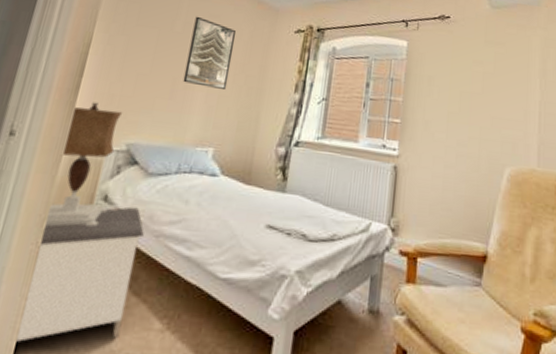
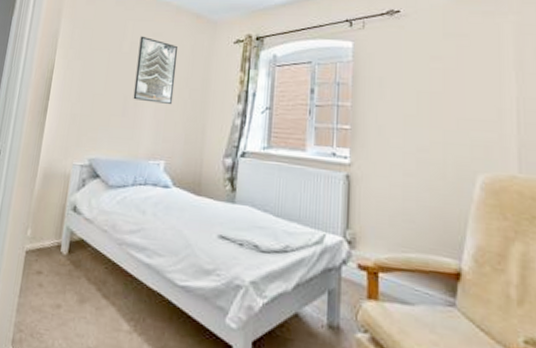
nightstand: present [12,206,144,343] -> none [10,216,109,337]
table lamp: present [44,102,123,227] -> none [28,122,84,234]

